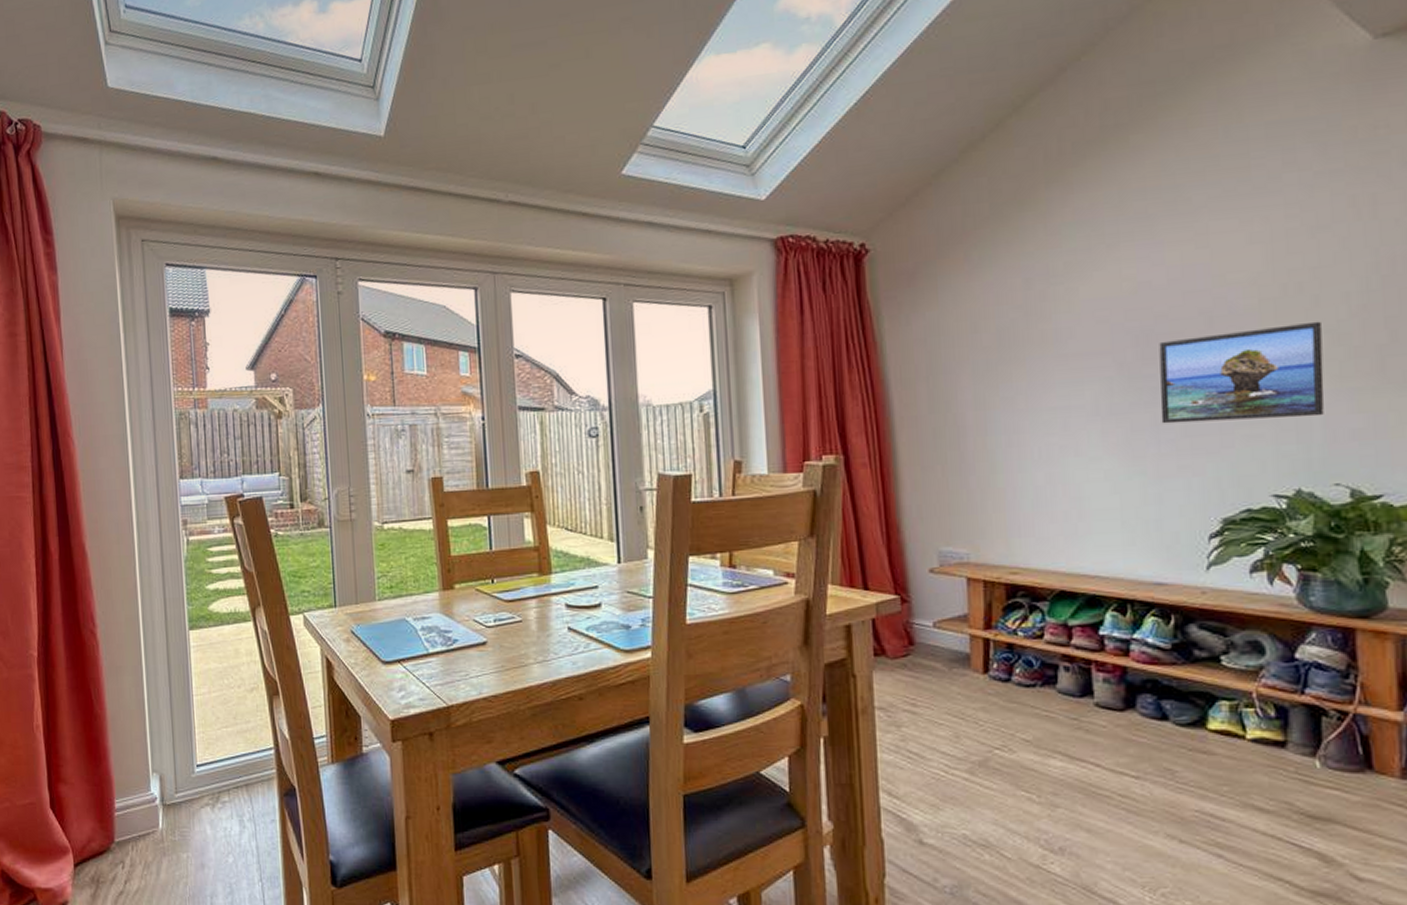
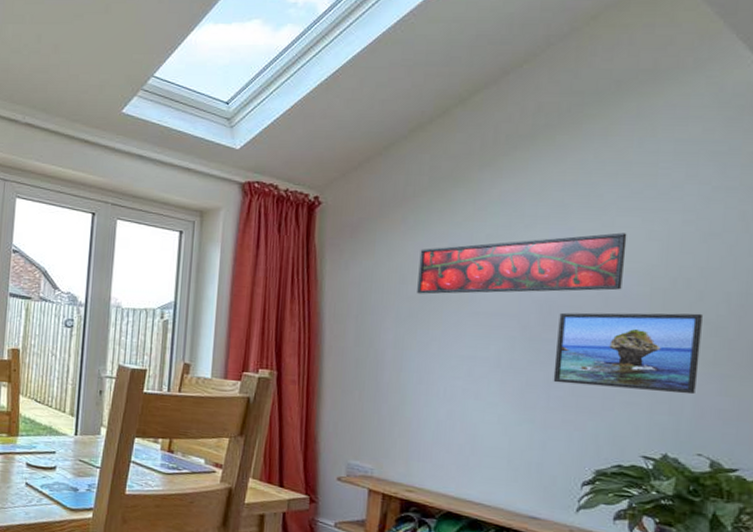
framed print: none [990,239,1226,342] -> present [417,232,627,294]

